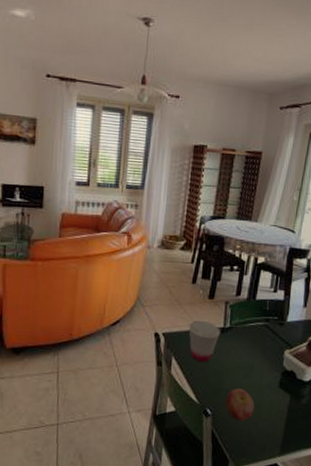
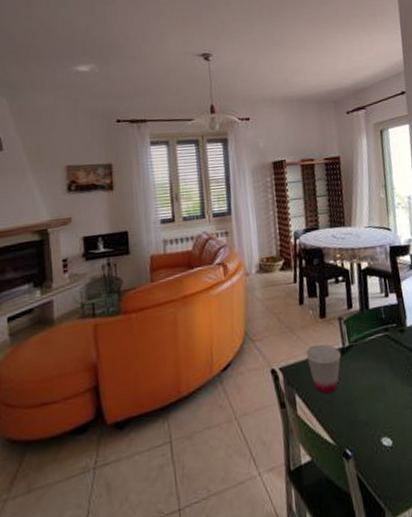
apple: present [225,388,254,421] -> none [363,415,398,457]

